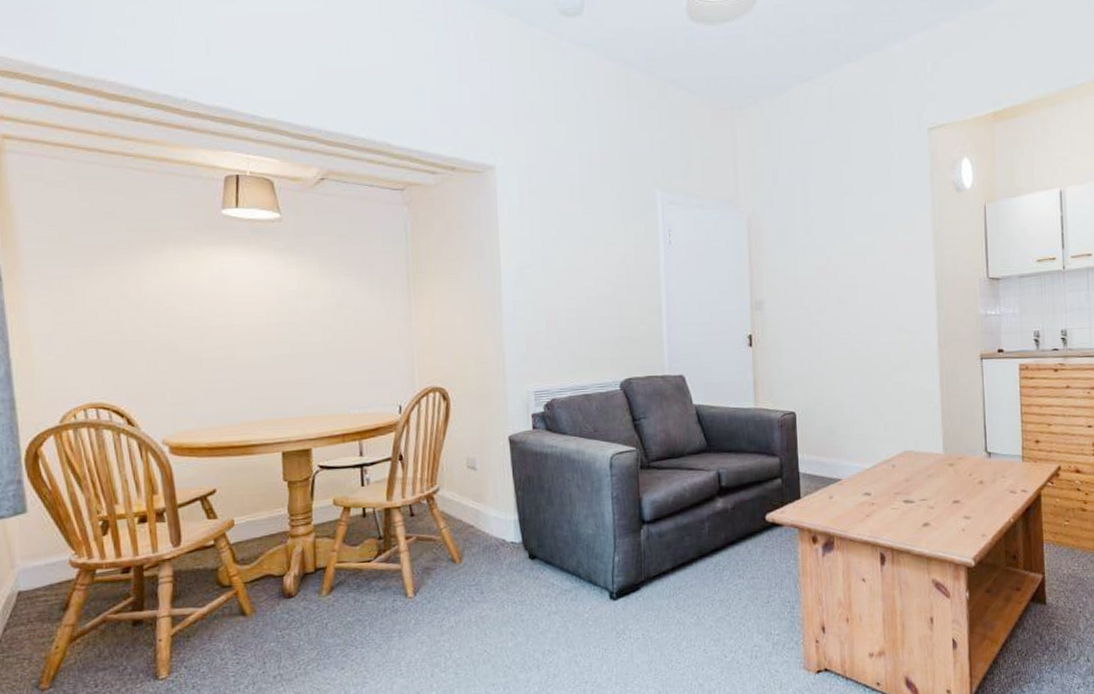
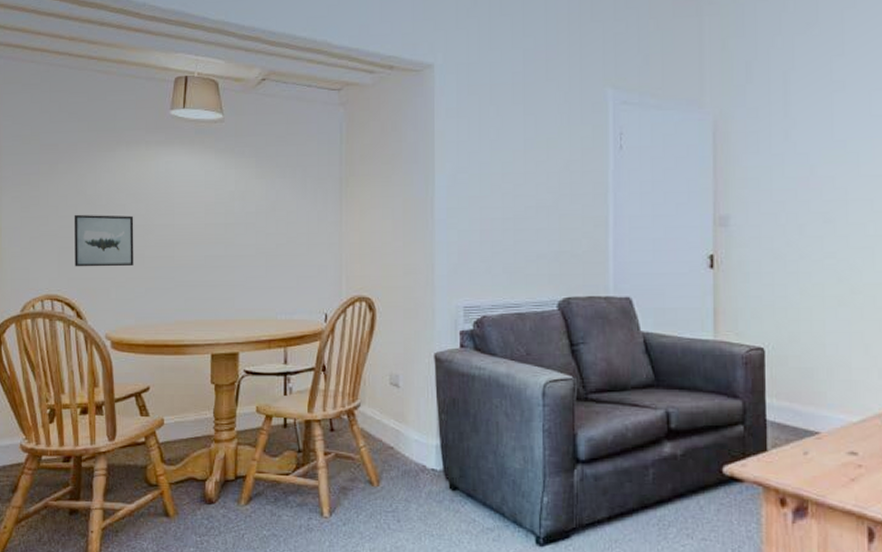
wall art: none [117,318,190,373] -> present [74,214,134,267]

